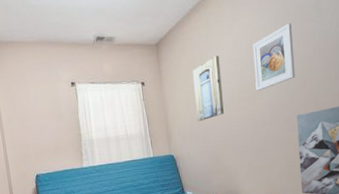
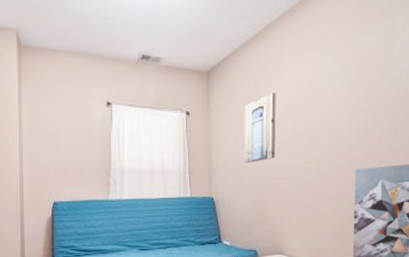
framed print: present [253,23,295,91] -> none [313,67,359,137]

